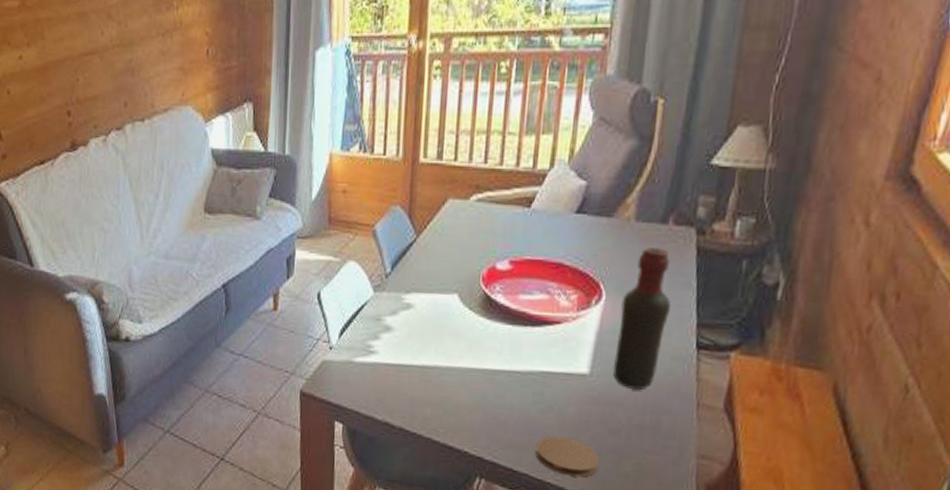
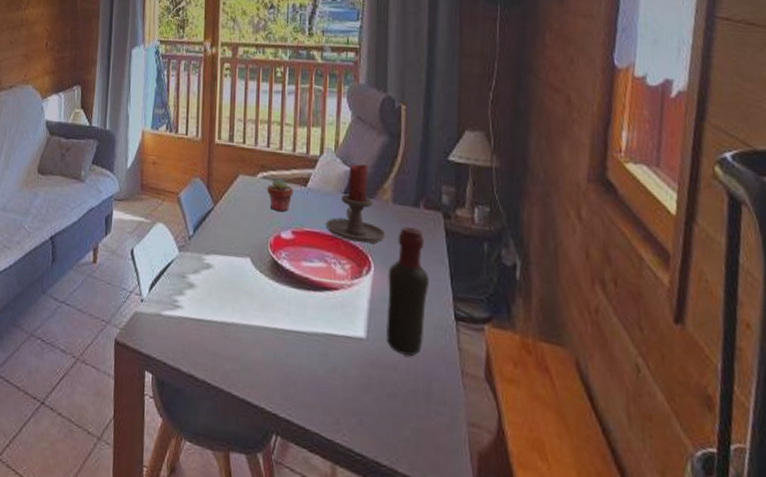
potted succulent: none [482,200,514,239] -> present [267,178,294,212]
coaster: present [535,436,600,477] -> none [324,396,382,440]
candle holder: none [550,176,624,270] -> present [325,164,386,244]

